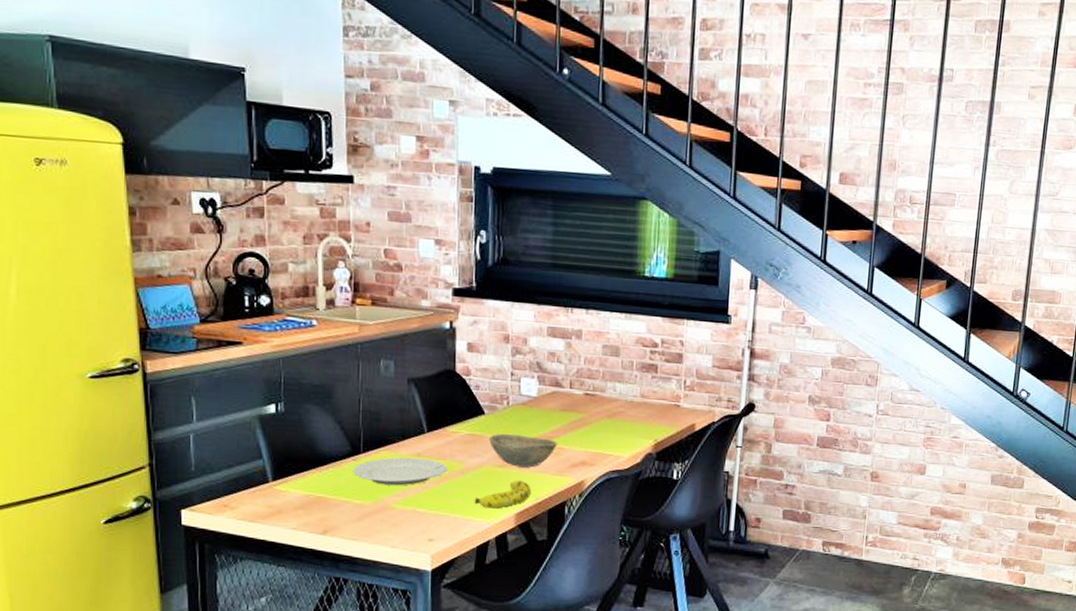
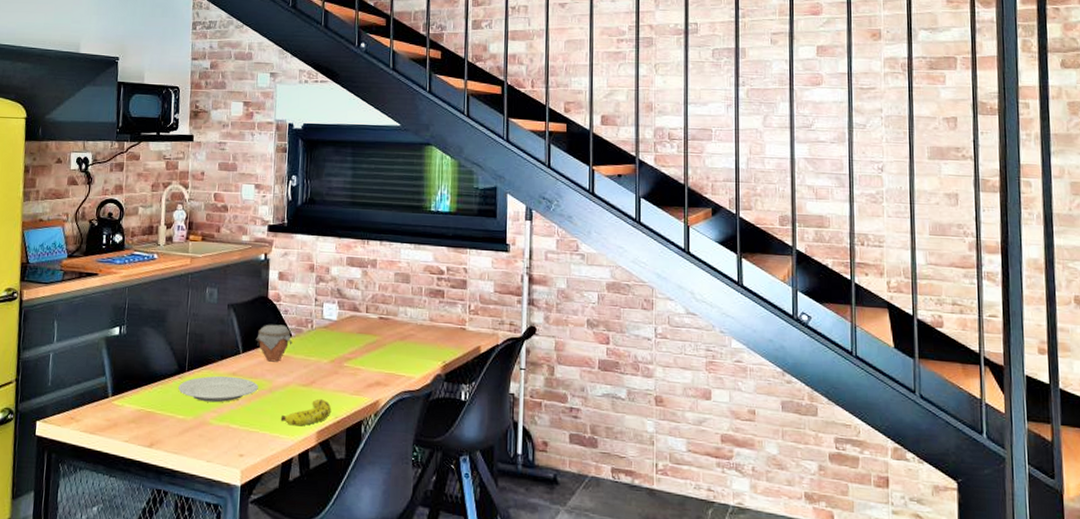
jar: none [442,400,486,442] -> present [255,324,293,362]
bowl: present [489,434,557,468] -> none [295,355,355,387]

